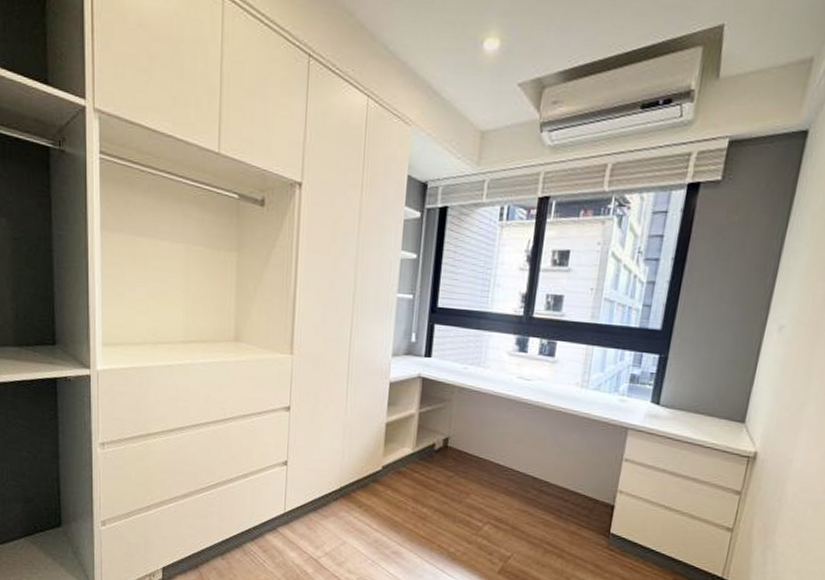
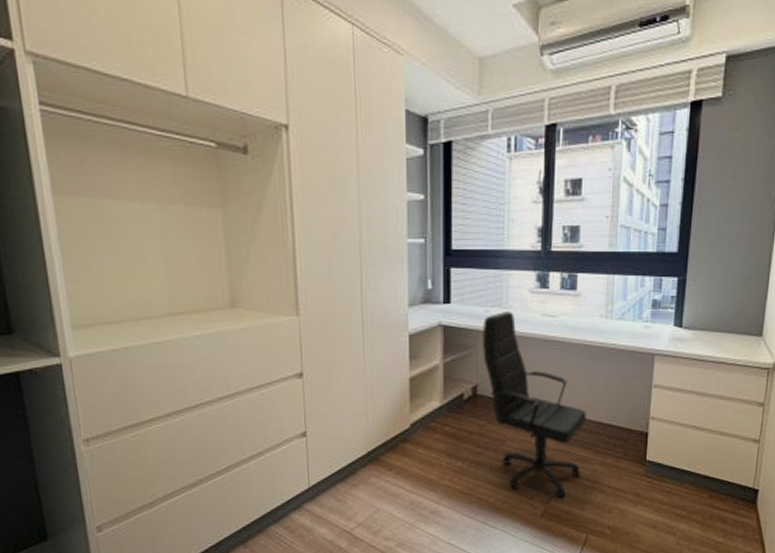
office chair: none [457,370,553,558] -> present [483,312,586,498]

